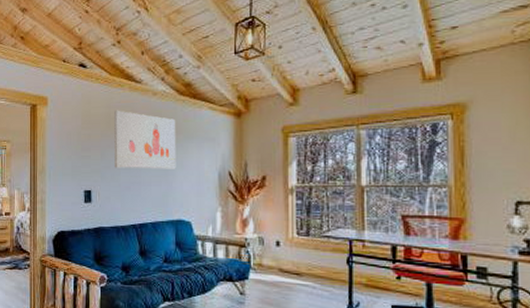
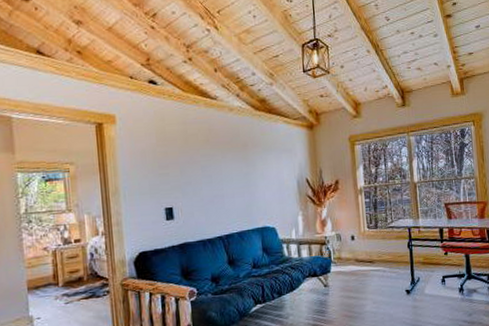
wall art: present [114,110,176,169] -> none [191,126,258,183]

